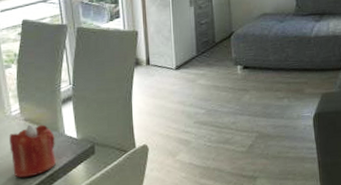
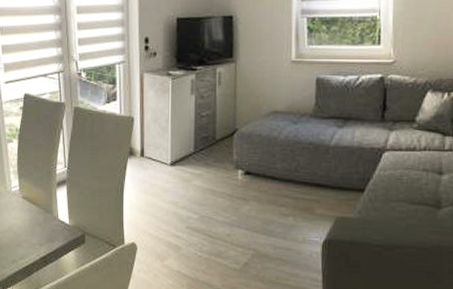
candle: present [9,124,56,178] -> none [9,203,49,256]

